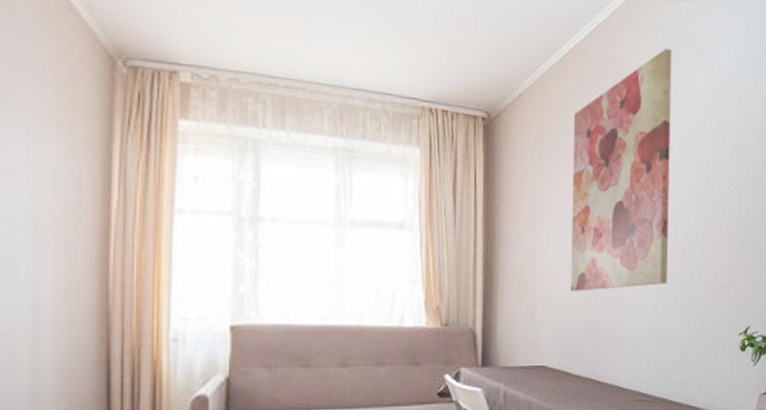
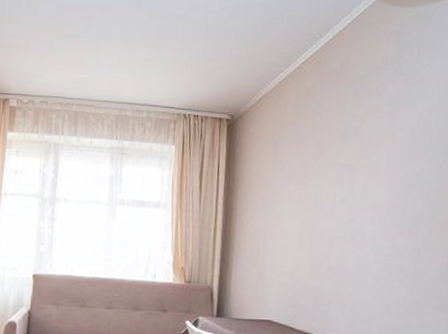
wall art: present [571,48,672,291] -> none [297,50,407,260]

